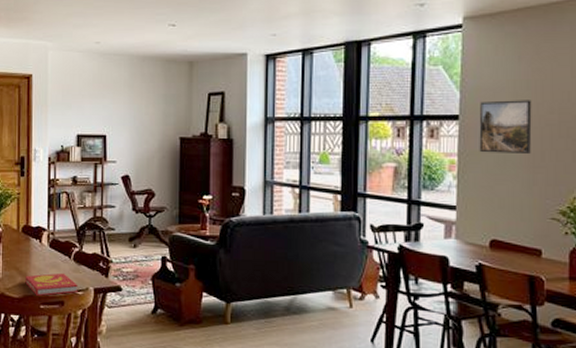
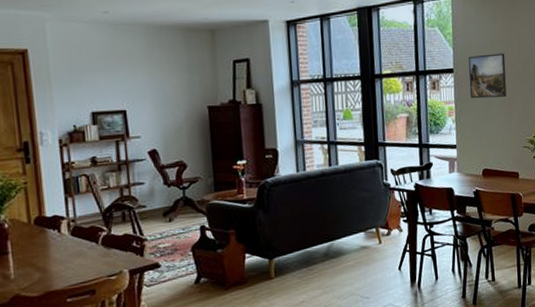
book: present [25,273,78,297] -> none [44,260,111,291]

